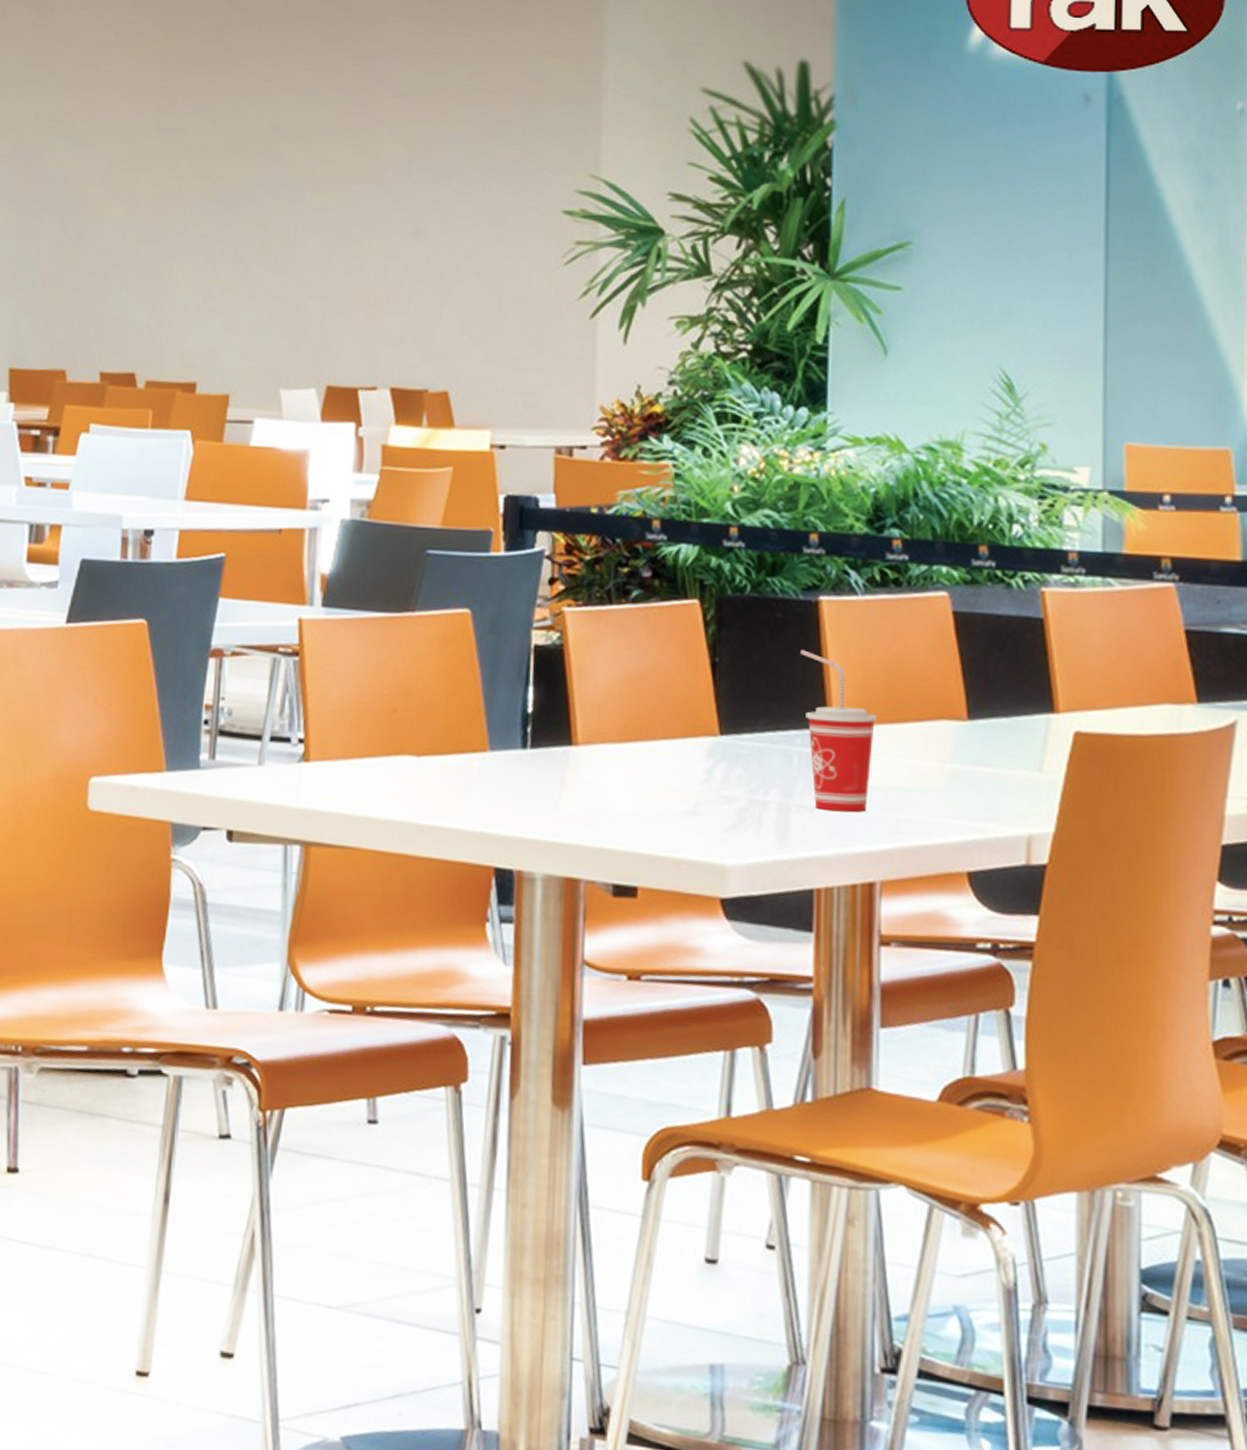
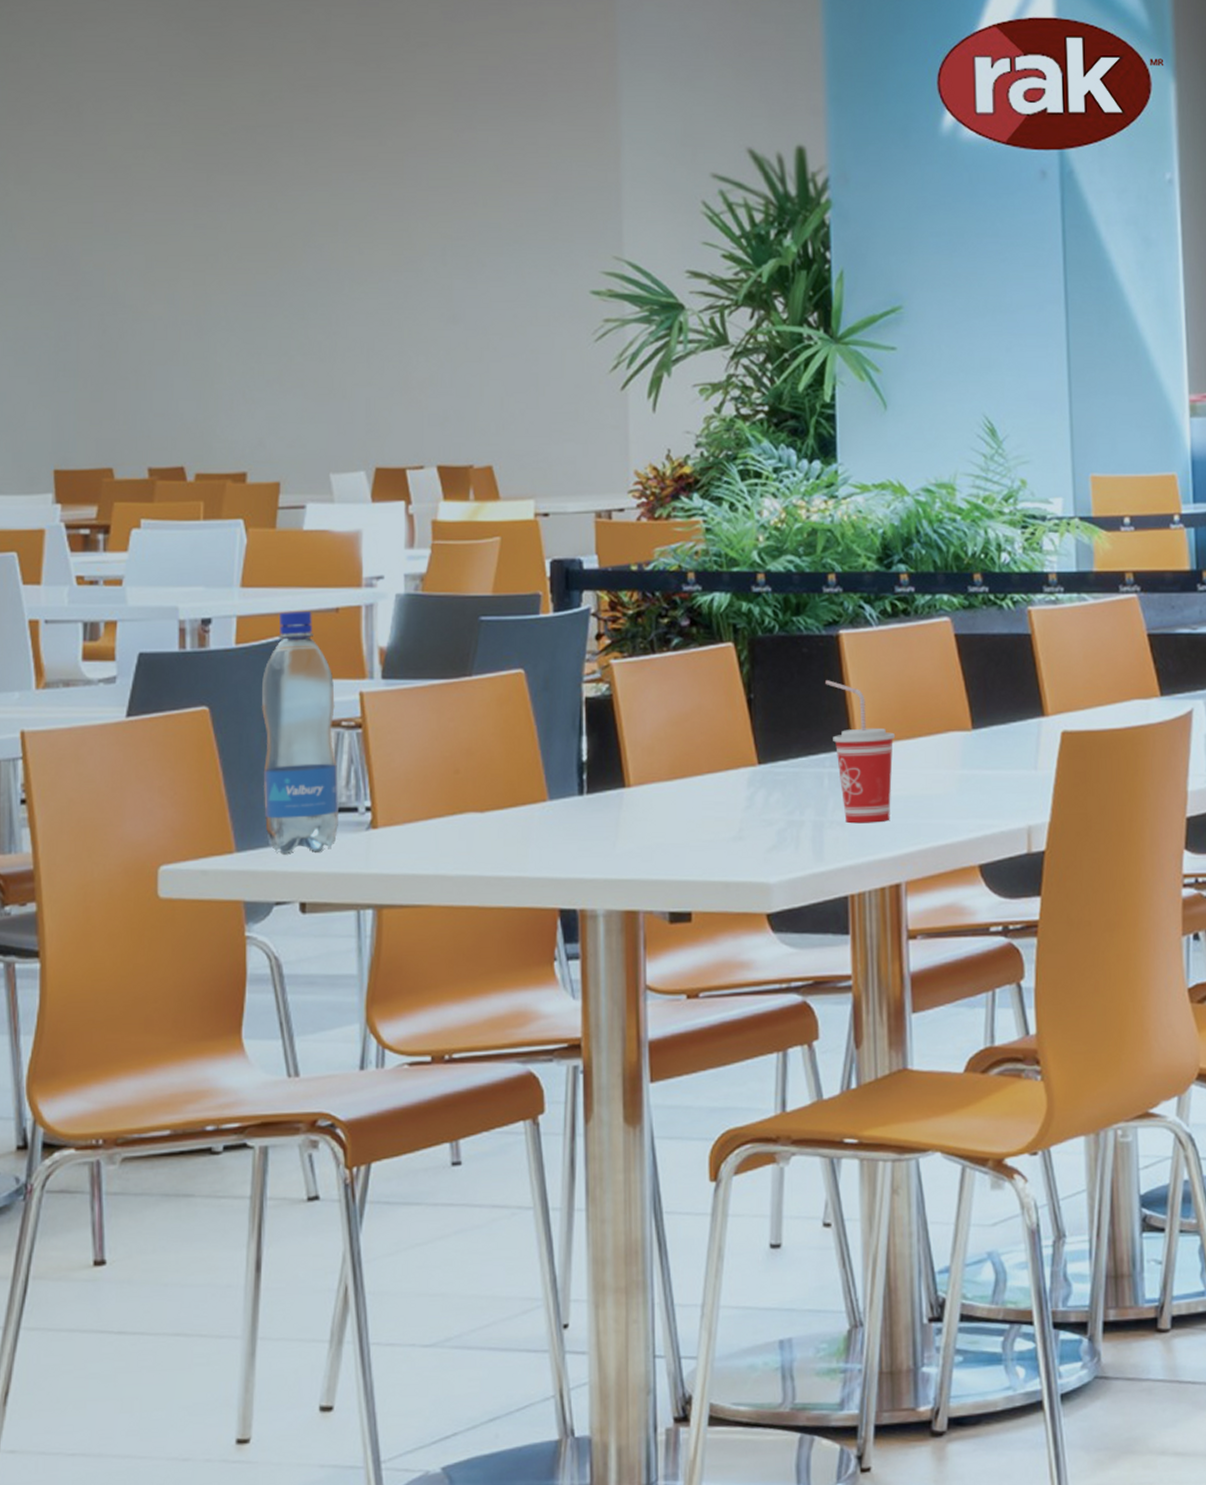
bottle: none [196,529,273,780] -> present [261,612,338,855]

